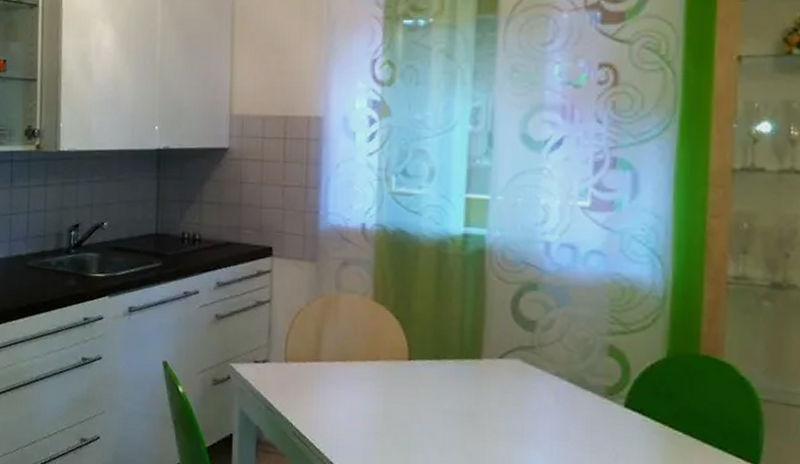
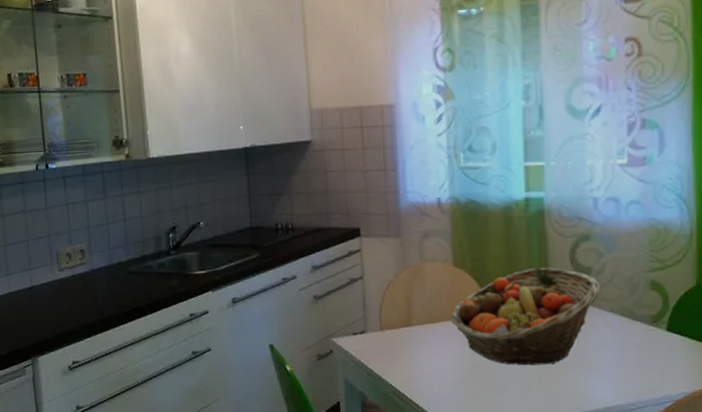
fruit basket: none [366,313,546,427] -> present [451,267,601,366]

